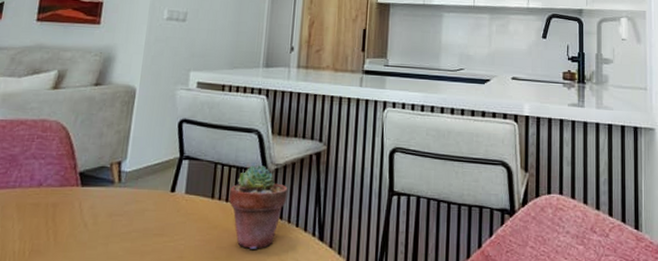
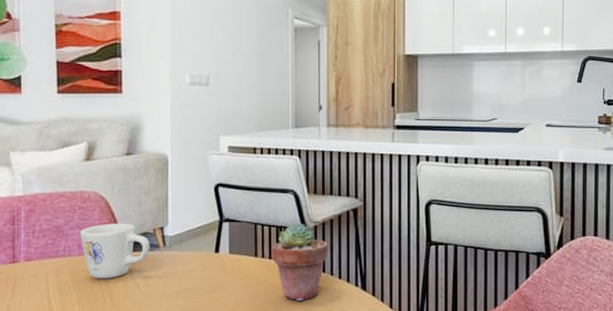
mug: none [34,154,105,215] -> present [81,223,150,279]

